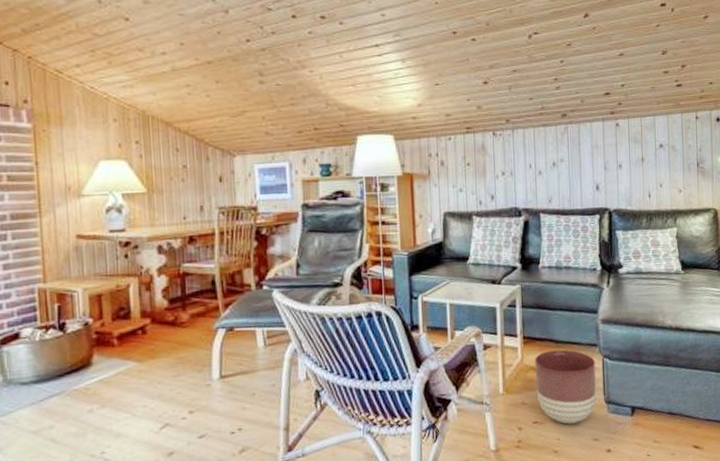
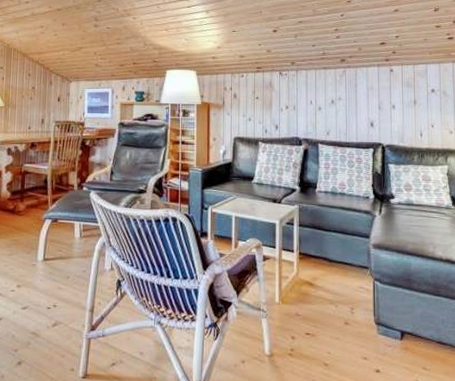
planter: present [535,349,597,424] -> none [309,268,367,340]

